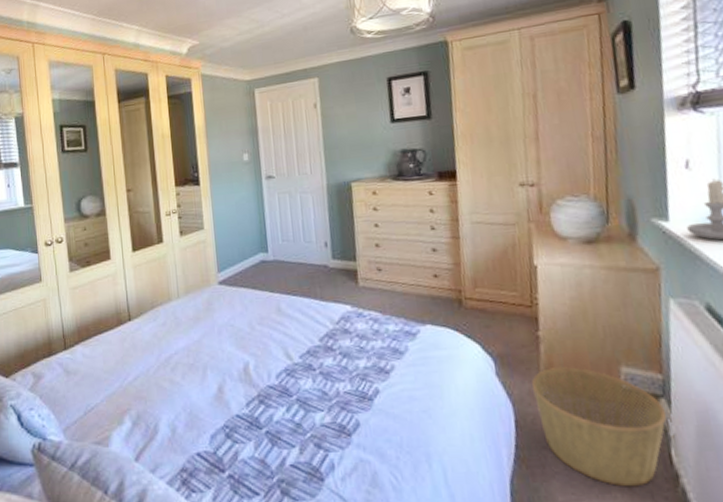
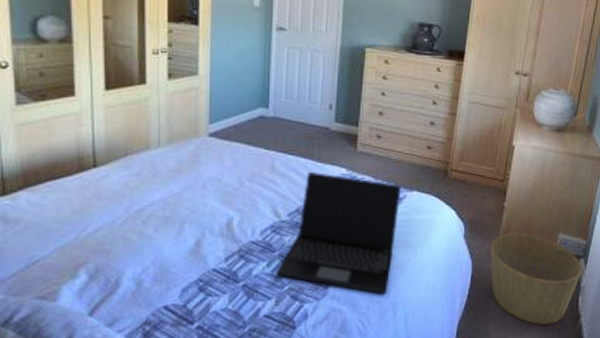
laptop: none [296,311,418,444] -> present [275,171,402,295]

